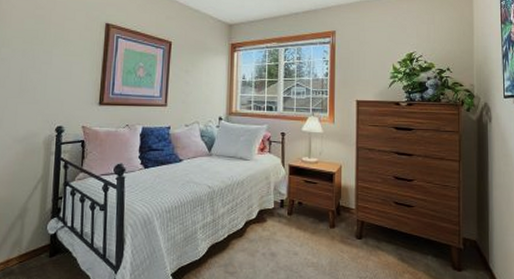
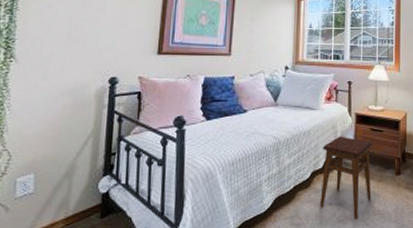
stool: none [254,187,305,270] -> present [320,136,372,219]

